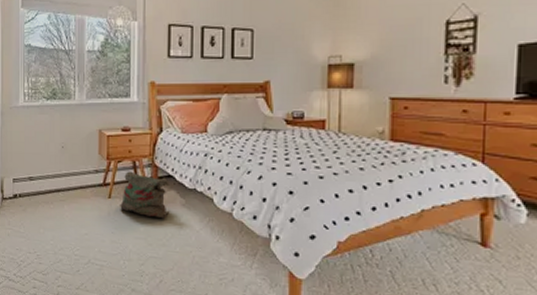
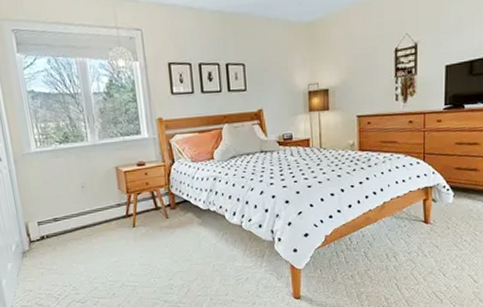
bag: present [120,171,170,219] -> none [144,201,190,239]

